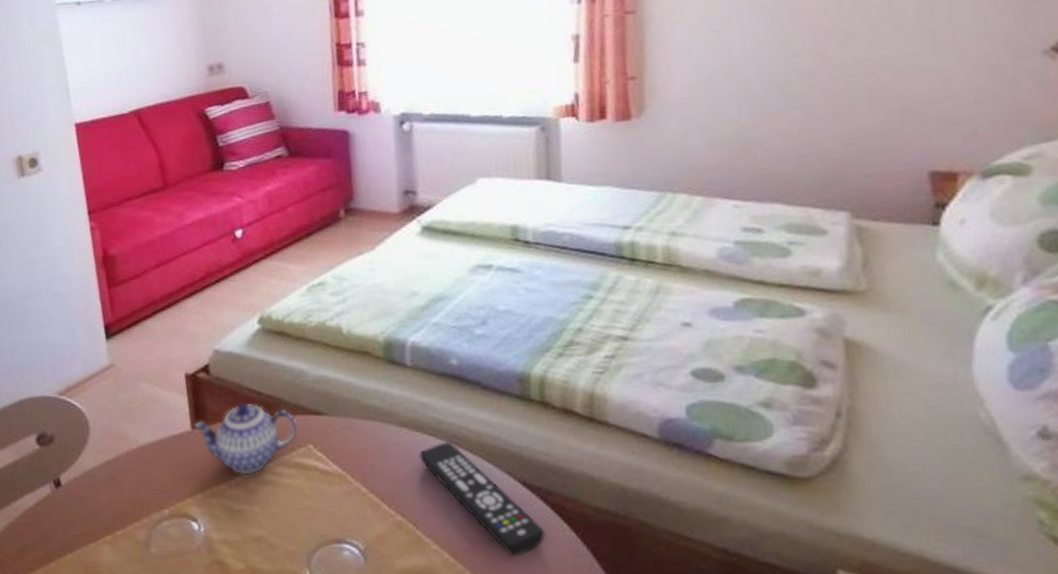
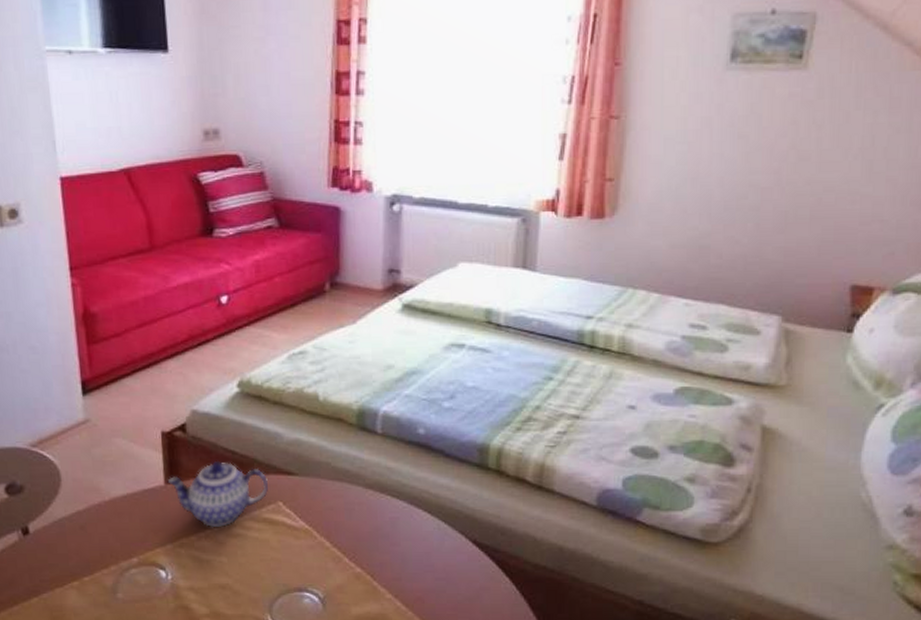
remote control: present [419,442,546,556] -> none [382,503,489,605]

